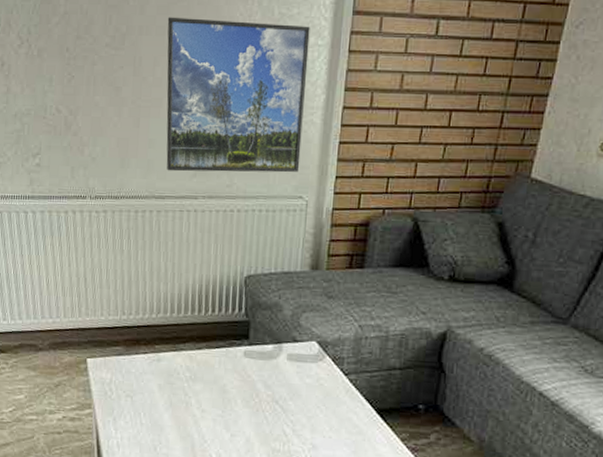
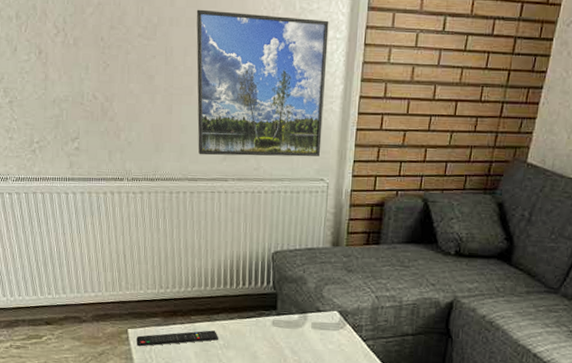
remote control: none [95,361,184,378] -> present [136,330,218,347]

